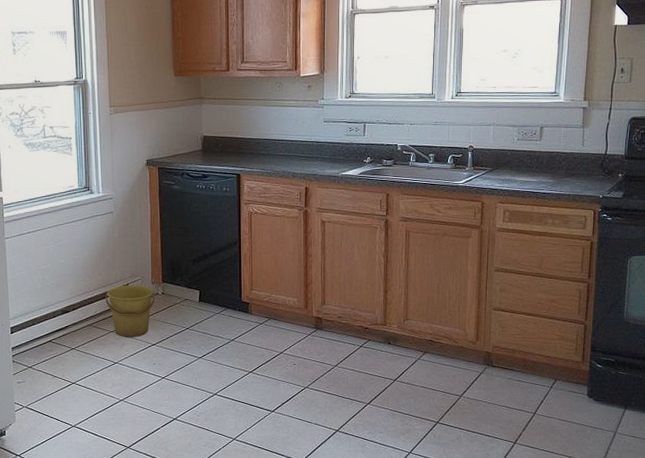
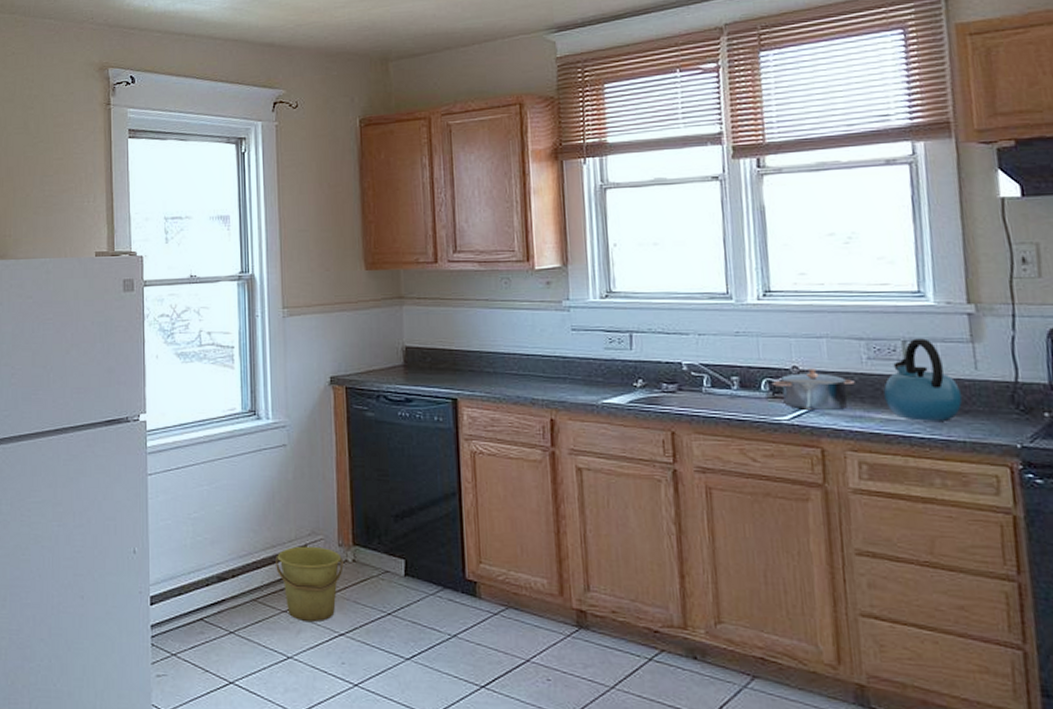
cooking pot: none [455,147,508,176] -> present [771,368,855,410]
kettle: none [525,125,572,182] -> present [884,338,963,421]

